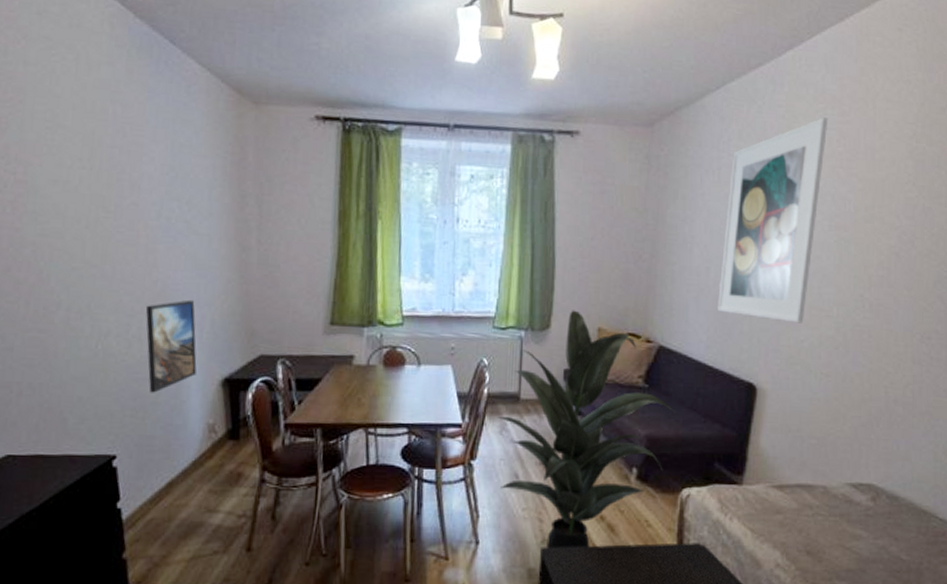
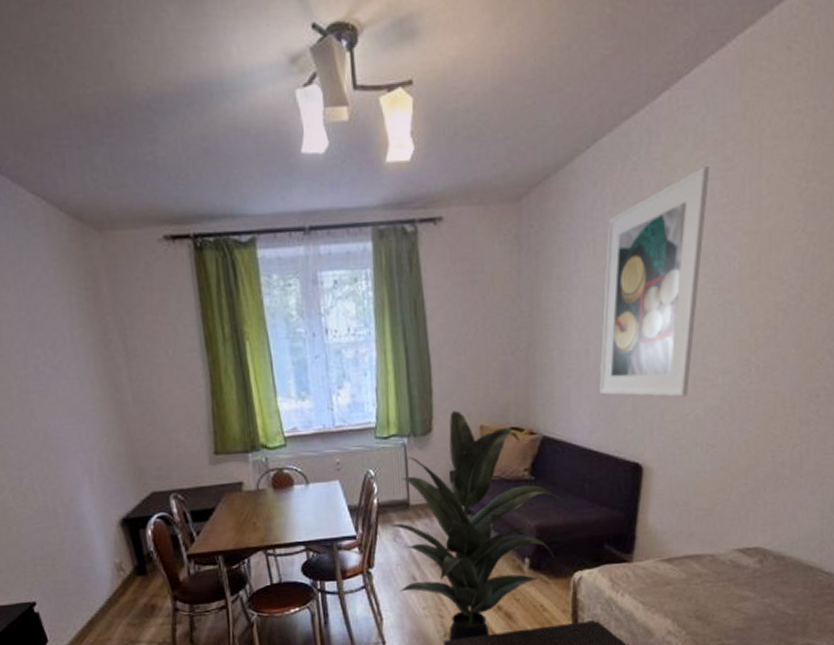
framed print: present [145,299,197,393] -> none [32,446,94,541]

